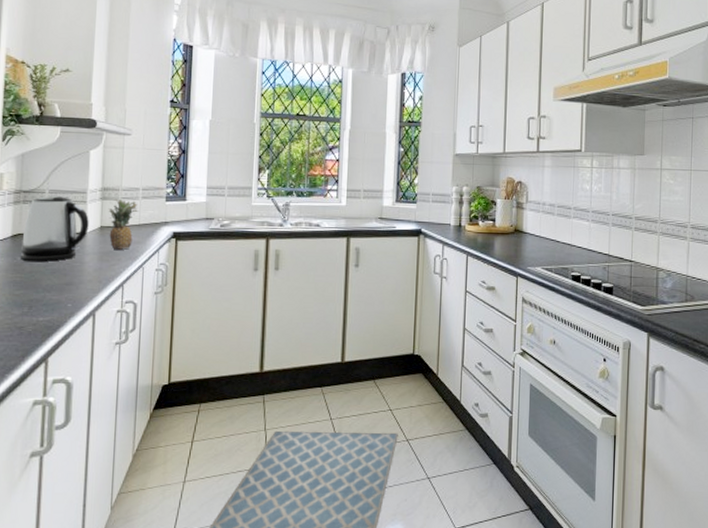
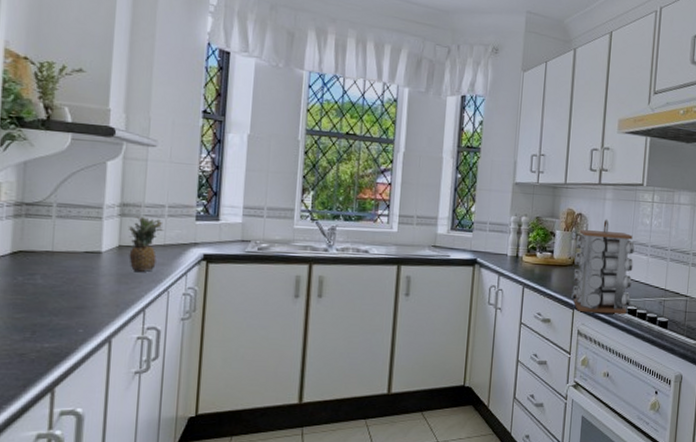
kettle: present [21,196,89,262] -> none [22,210,105,283]
spice rack: none [515,186,576,282] -> present [571,219,635,315]

